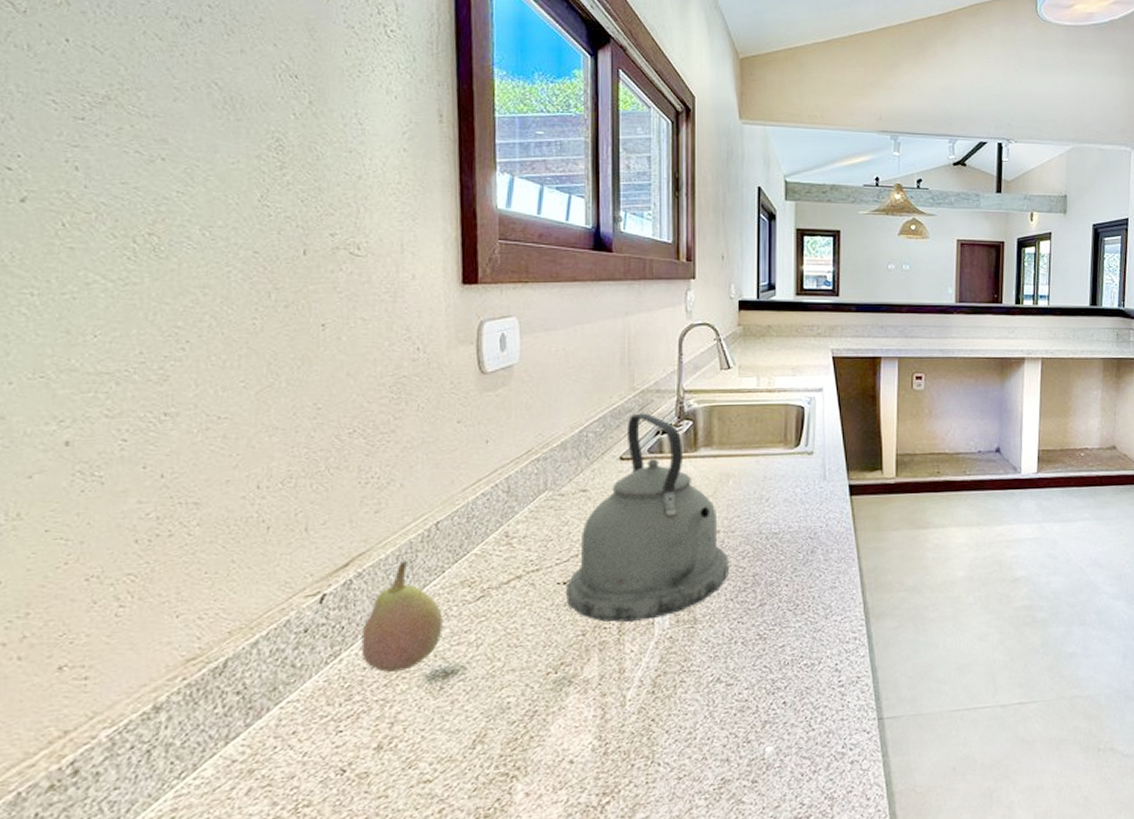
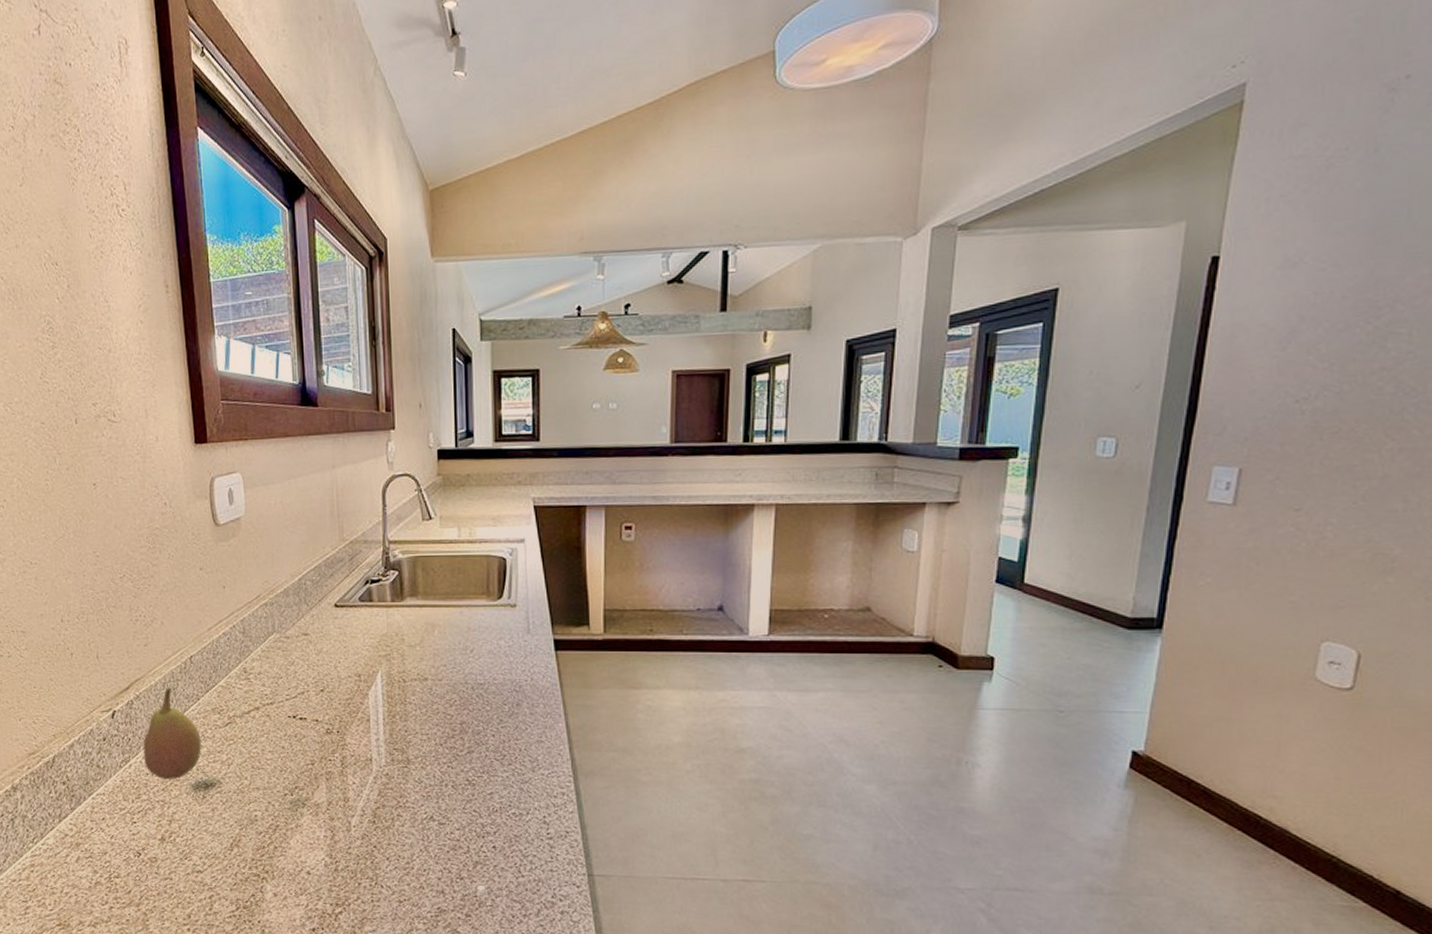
kettle: present [566,413,728,622] -> none [296,563,437,756]

